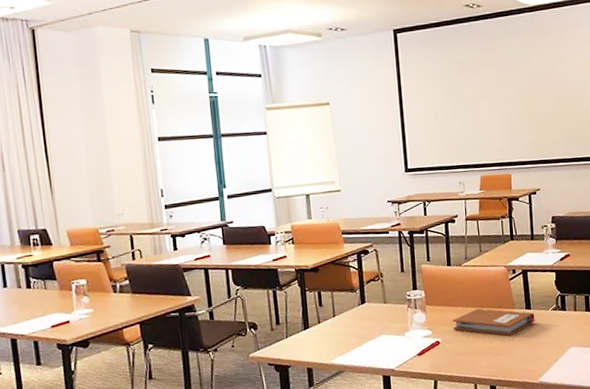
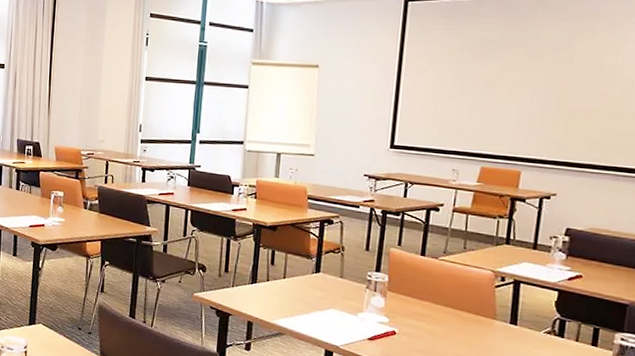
notebook: present [453,308,535,336] -> none [415,308,521,347]

